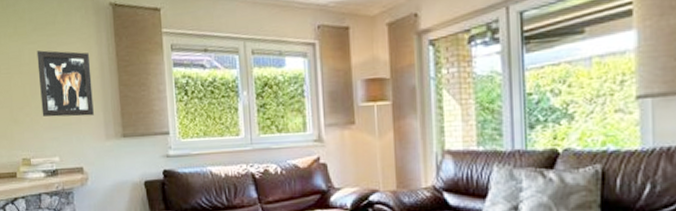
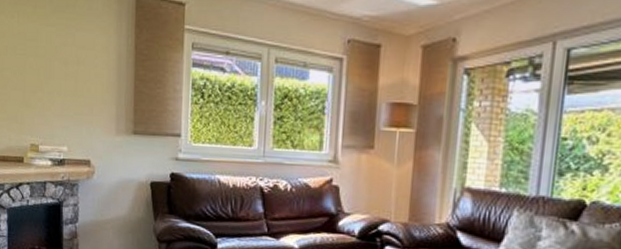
wall art: present [36,50,94,117] -> none [54,34,108,108]

